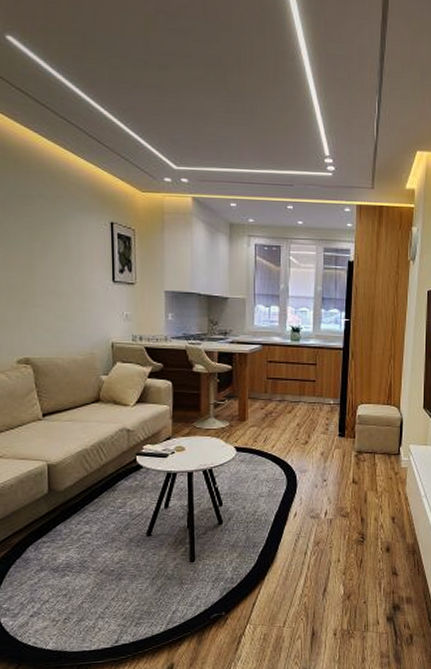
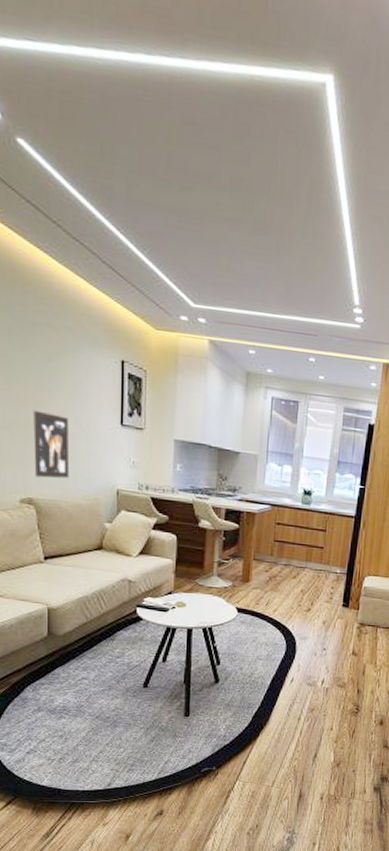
wall art: none [28,274,65,338] -> present [33,410,70,479]

